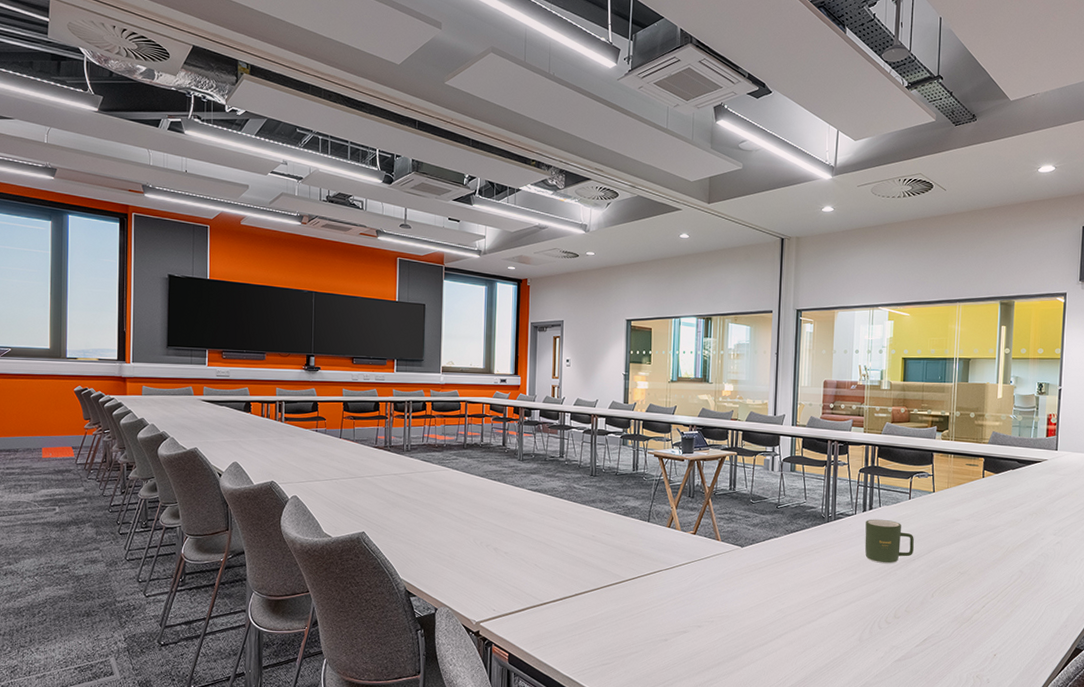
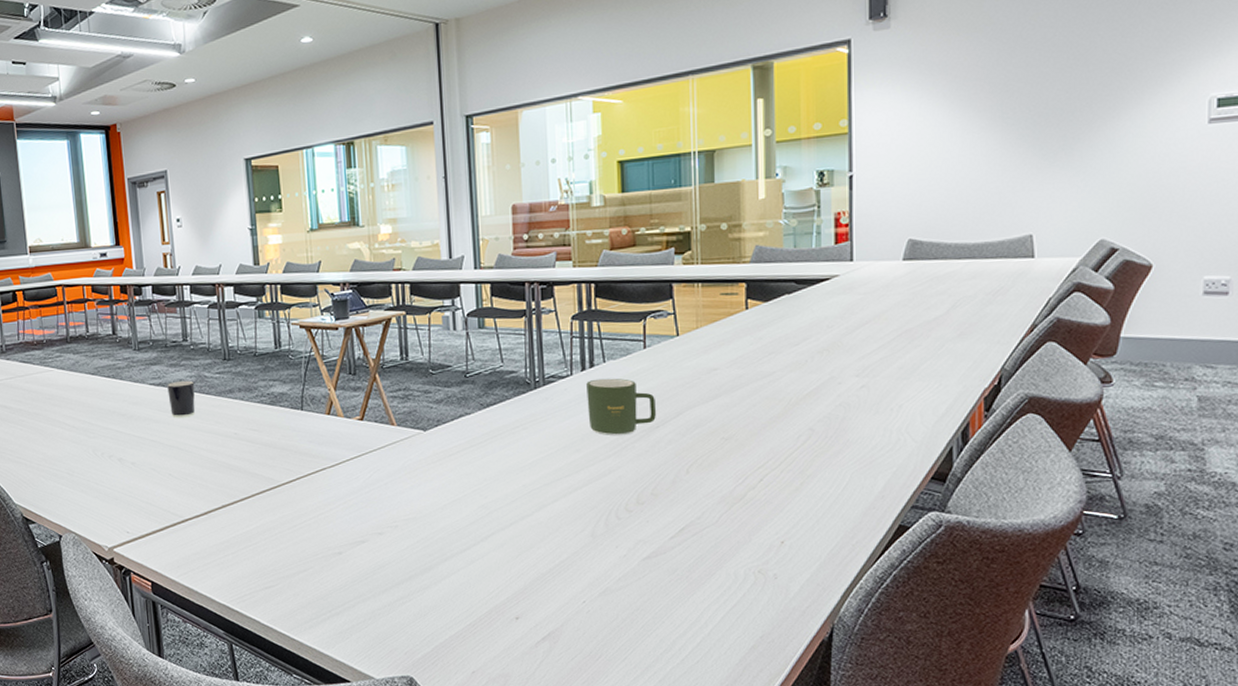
mug: none [542,489,565,520] -> present [167,380,196,419]

